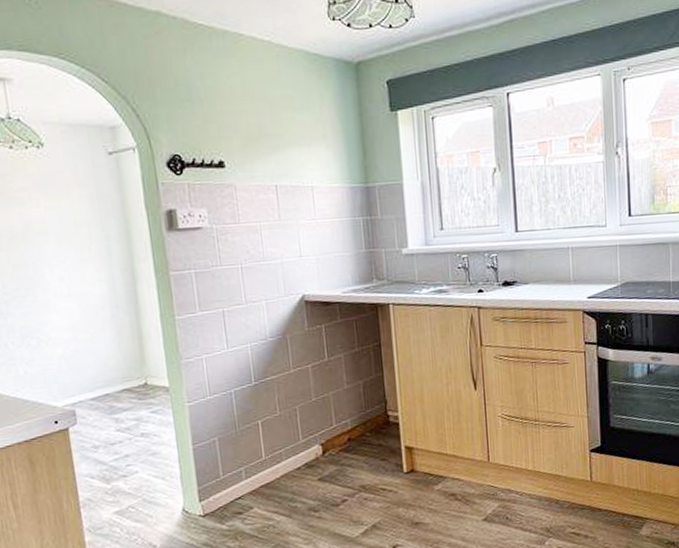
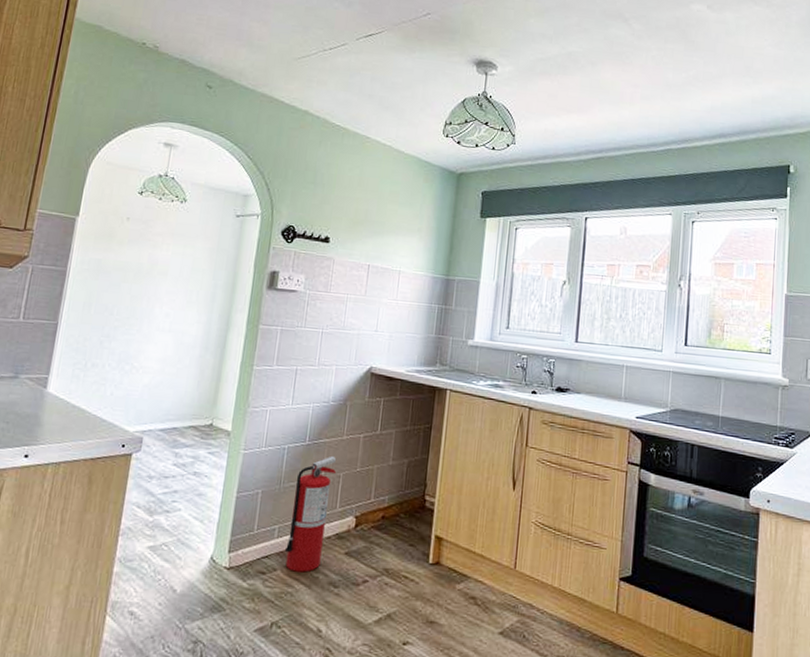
fire extinguisher: none [251,391,296,506] -> present [285,455,337,572]

